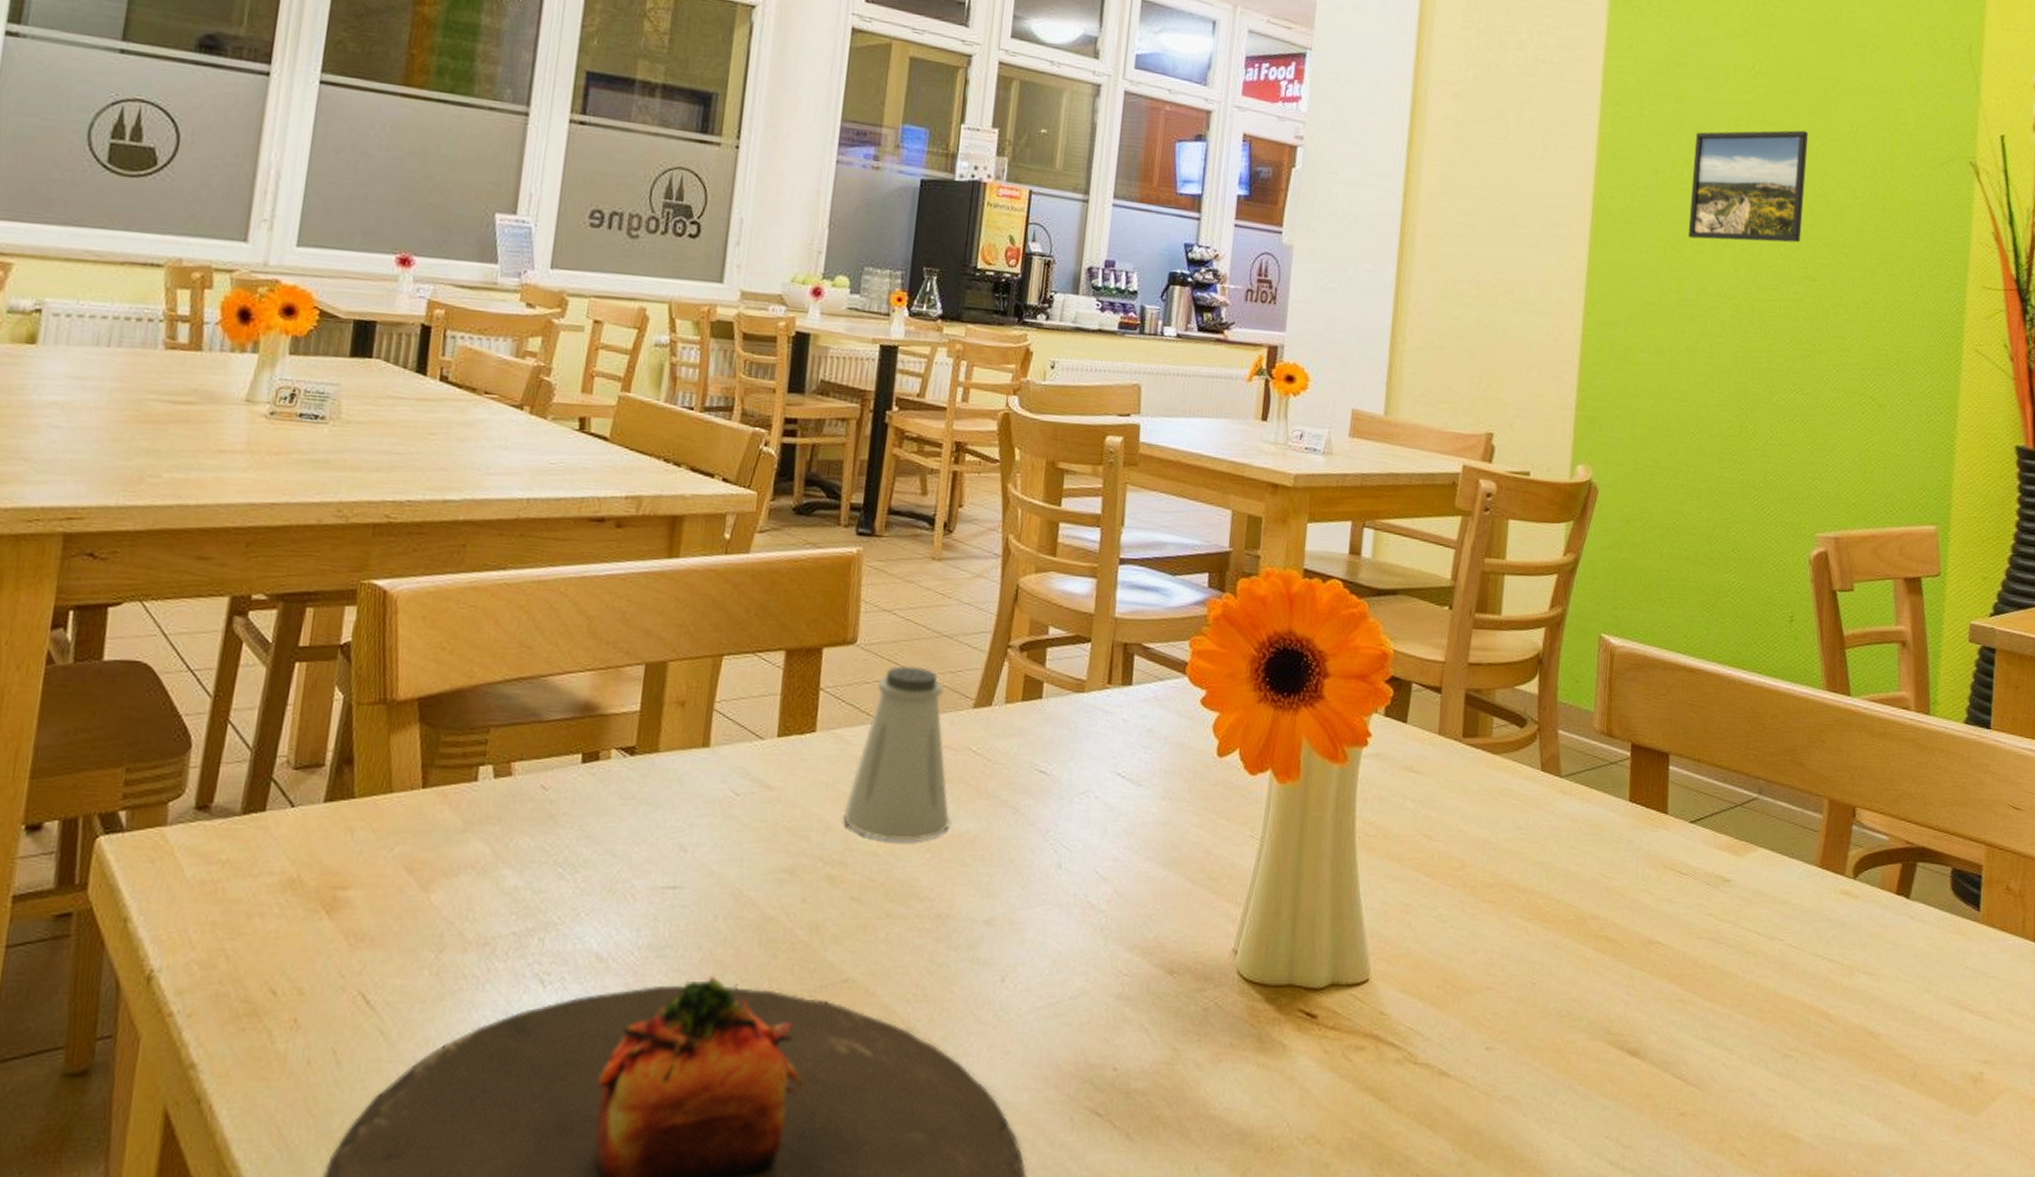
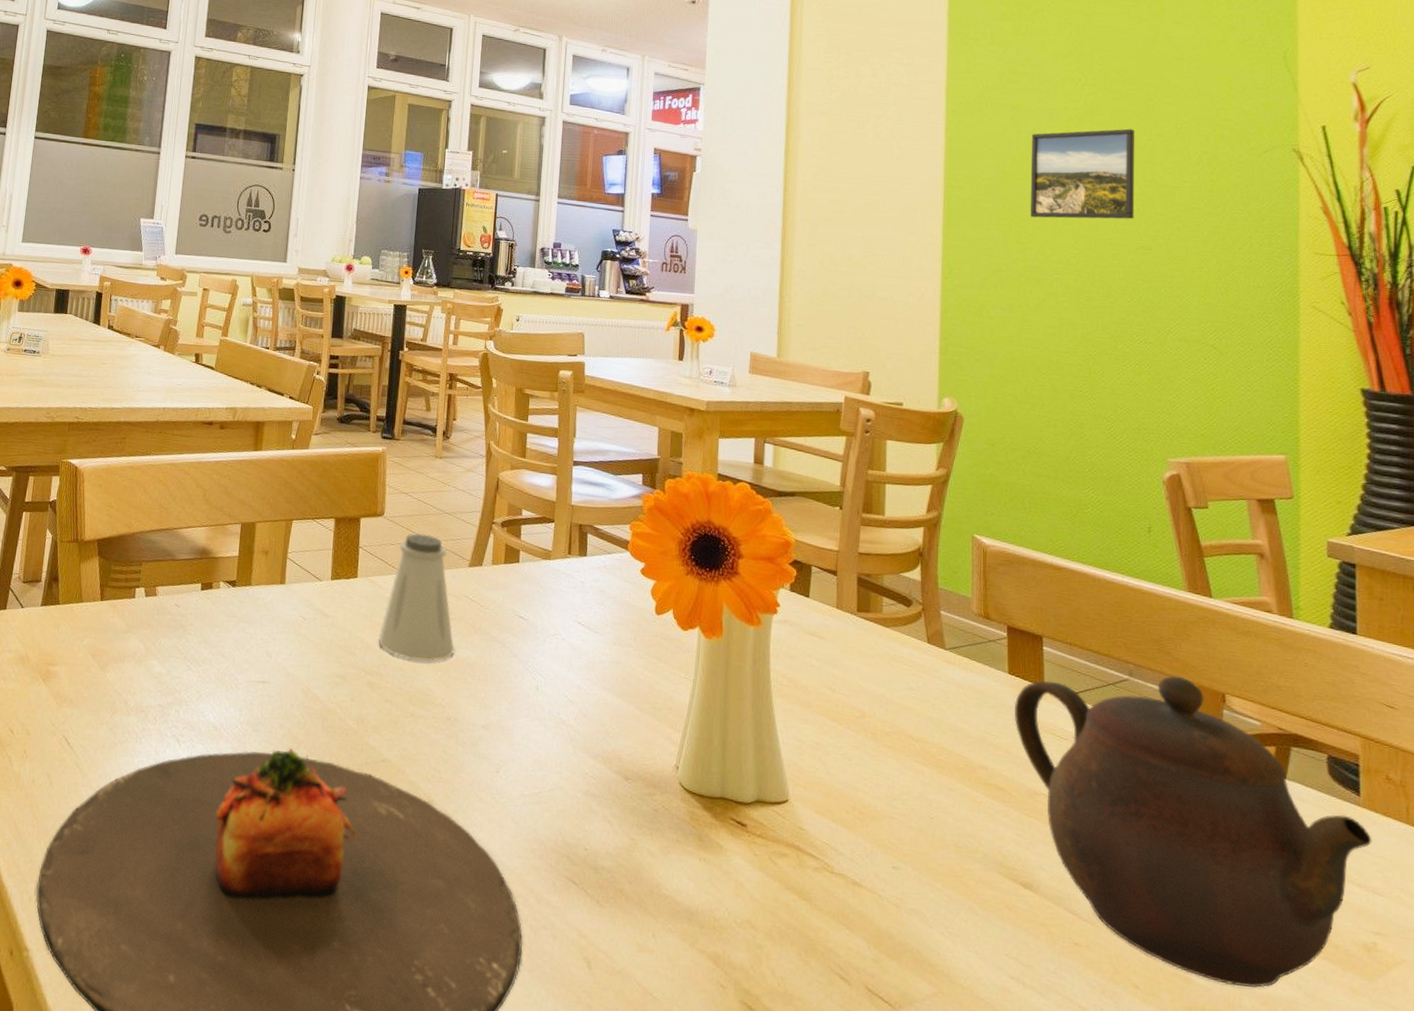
teapot: none [1632,790,1988,1140] -> present [1013,675,1372,989]

